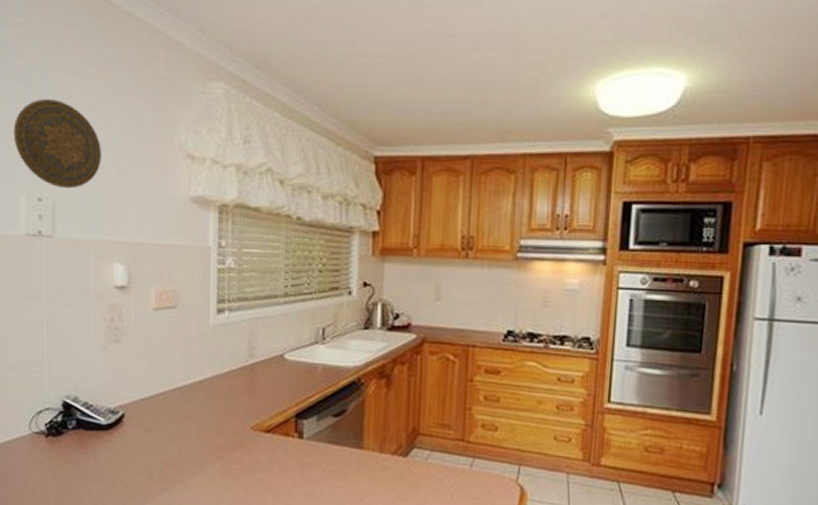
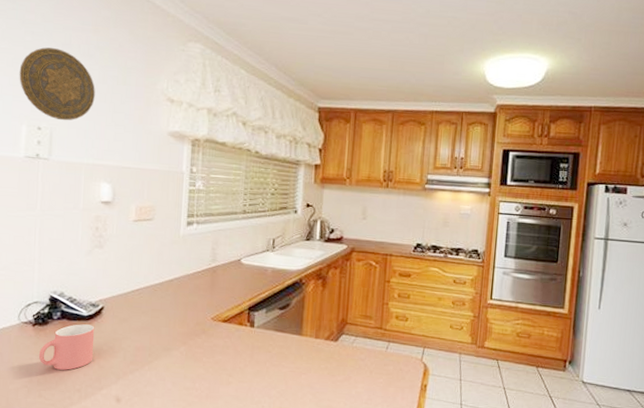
mug: none [54,434,116,489] -> present [38,324,95,370]

